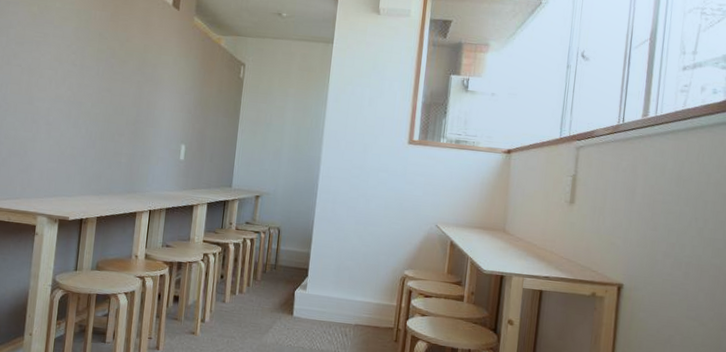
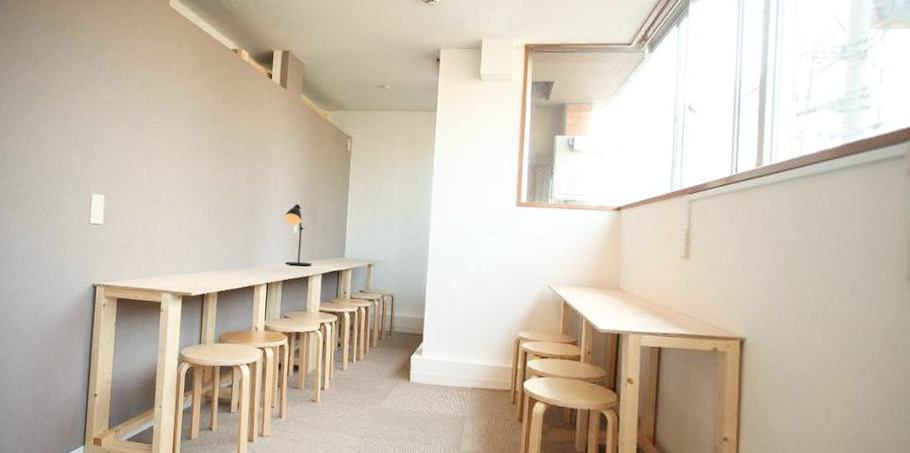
desk lamp: none [169,129,198,195] -> present [284,203,312,267]

